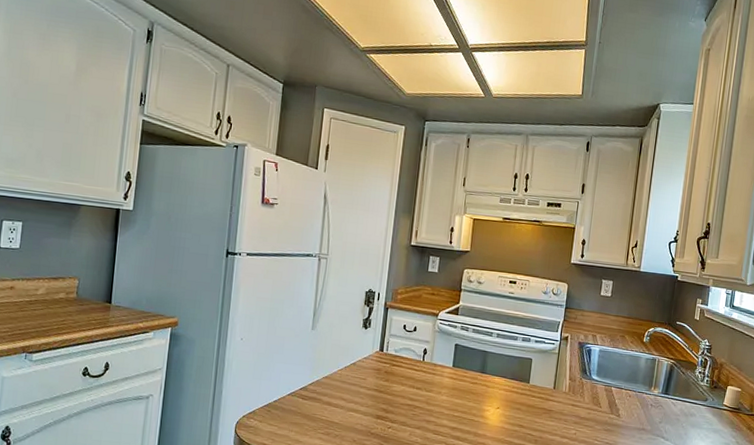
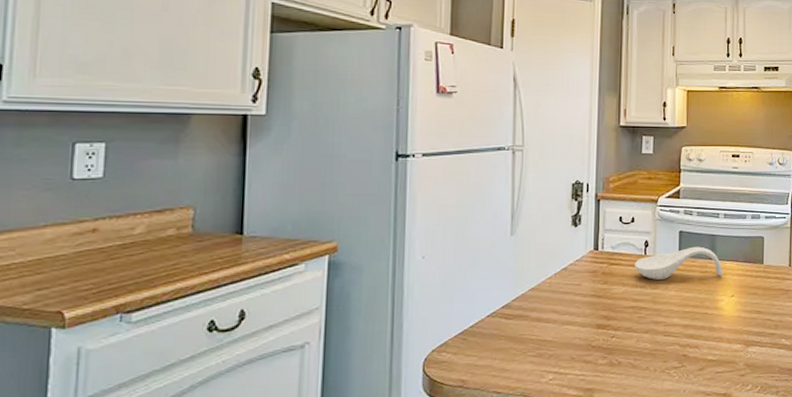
spoon rest: none [413,359,492,388] -> present [635,246,723,280]

